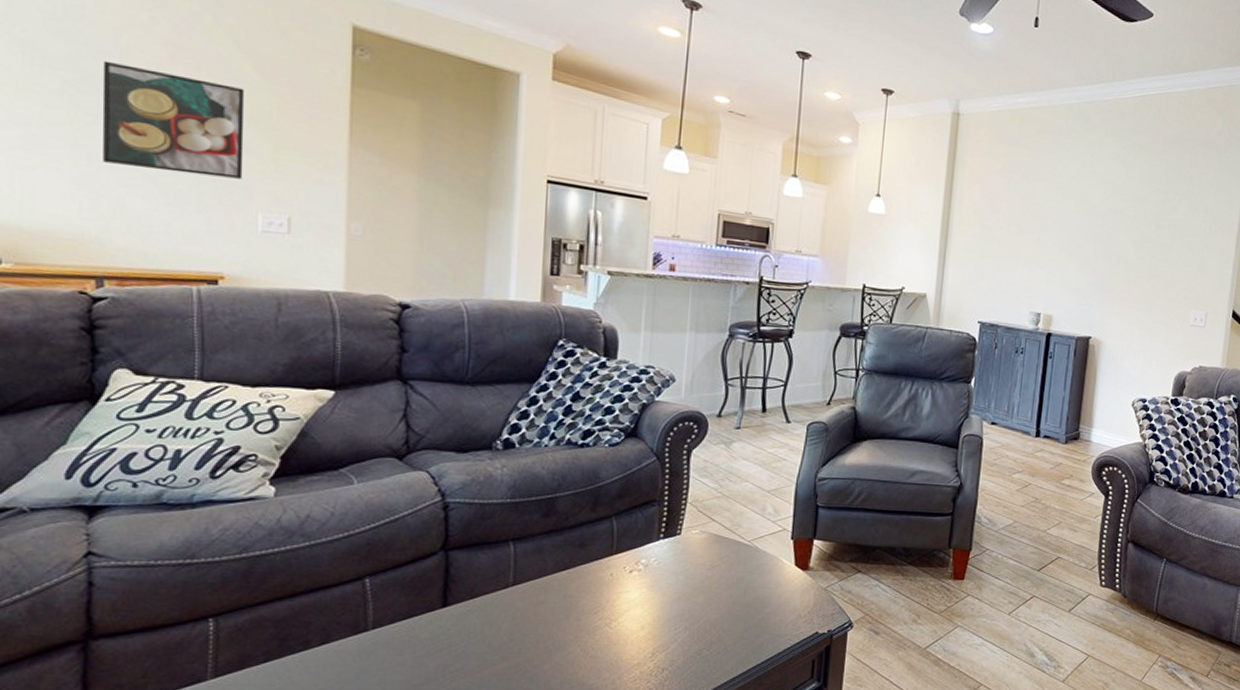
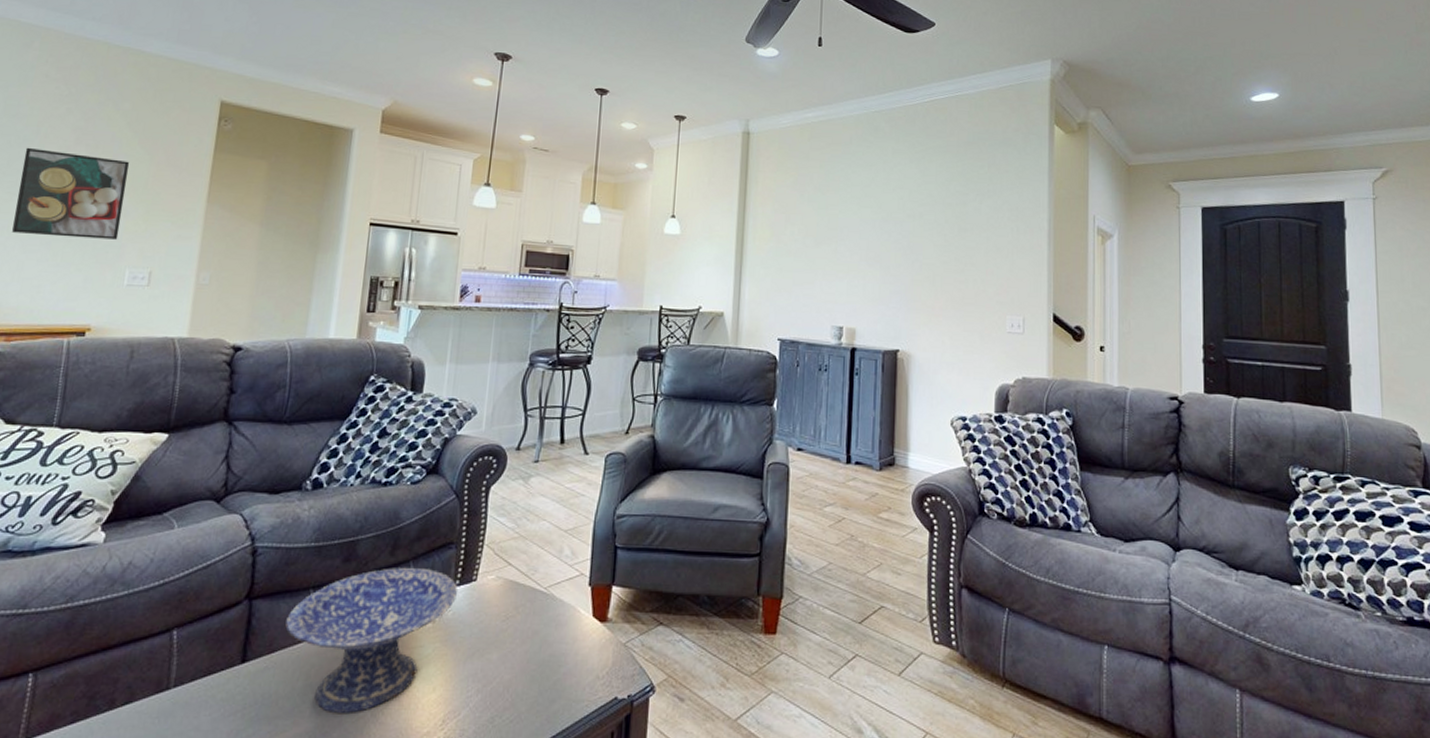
decorative bowl: none [486,522,663,649] -> present [285,567,459,713]

